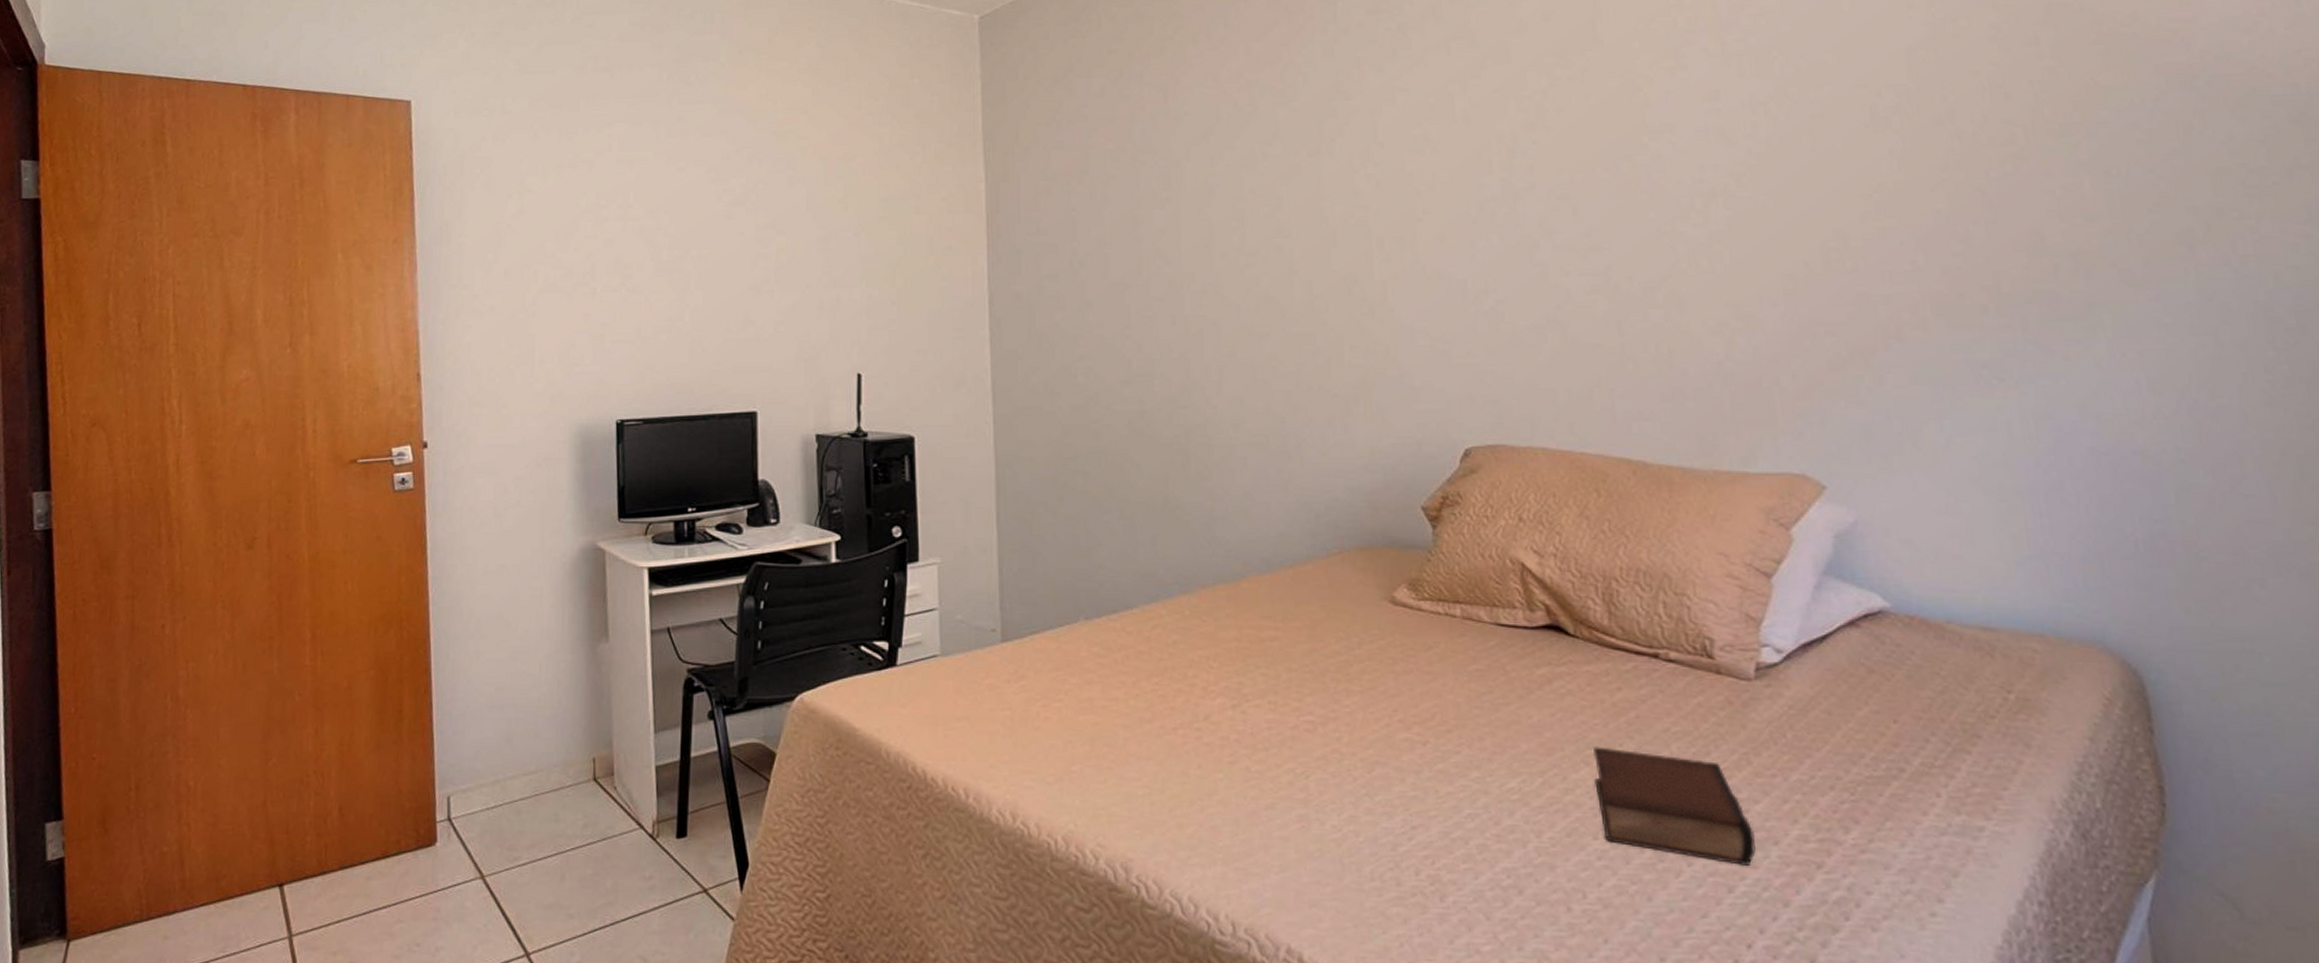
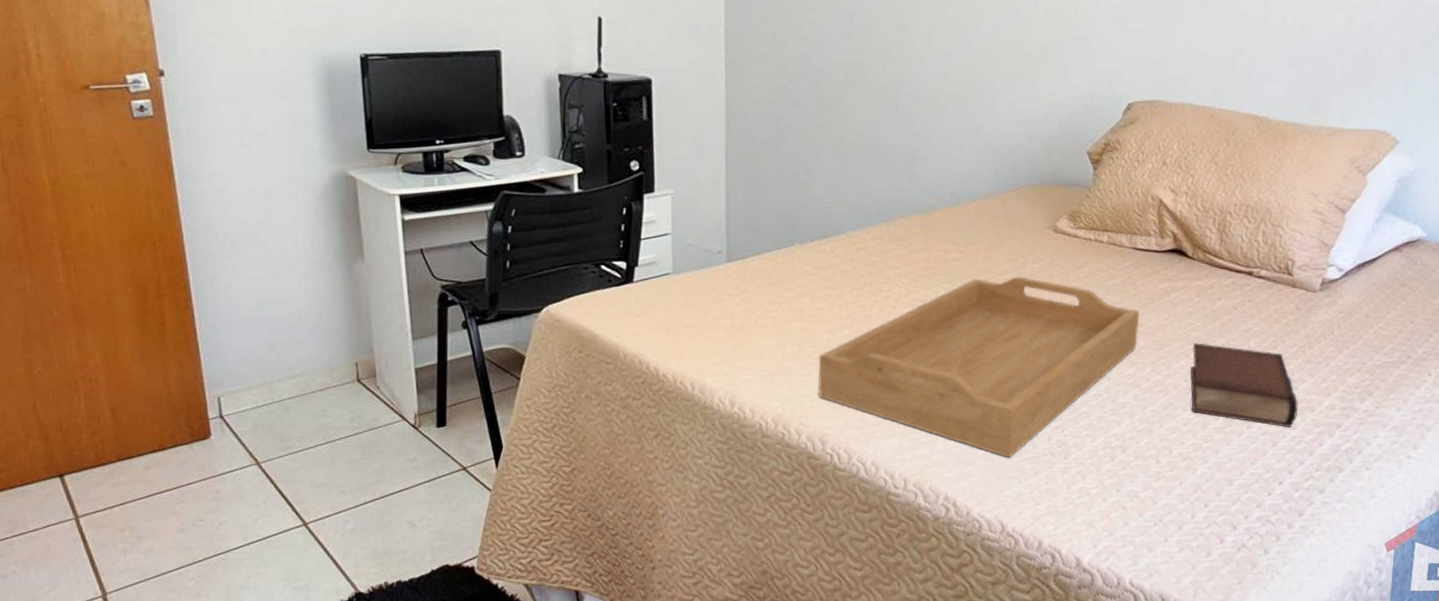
serving tray: none [1115,659,1518,897] -> present [817,276,1140,457]

